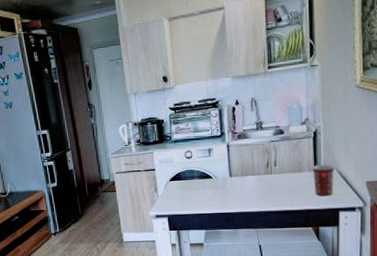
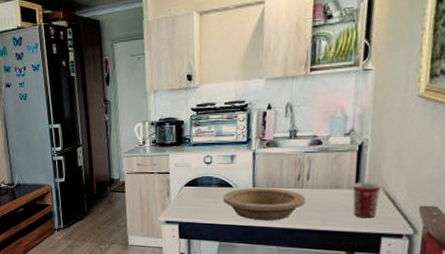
bowl: none [205,176,275,207] -> present [223,187,305,221]

